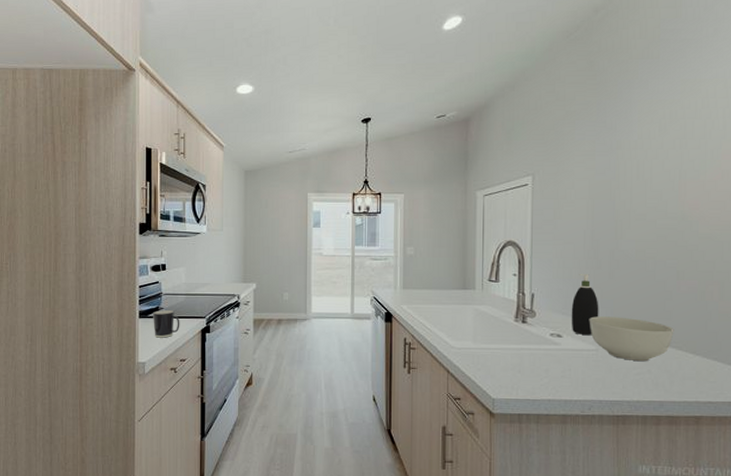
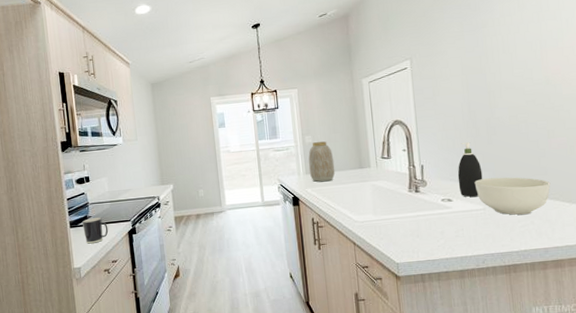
vase: none [407,255,436,300] -> present [308,141,336,182]

